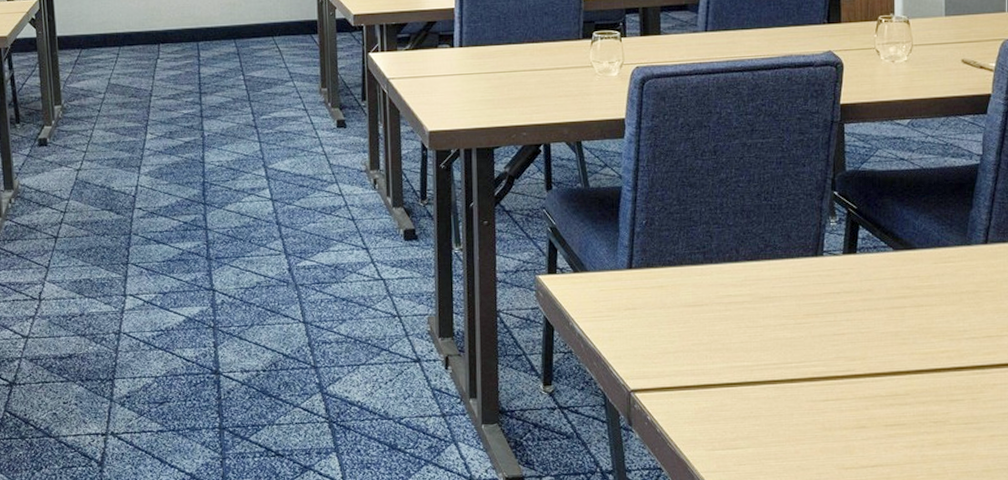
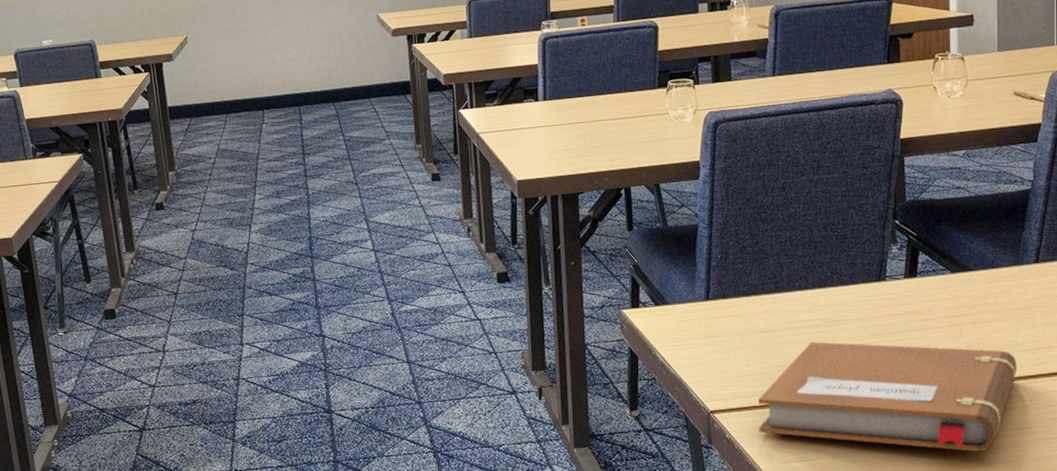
notebook: none [682,318,964,446] -> present [757,341,1017,452]

